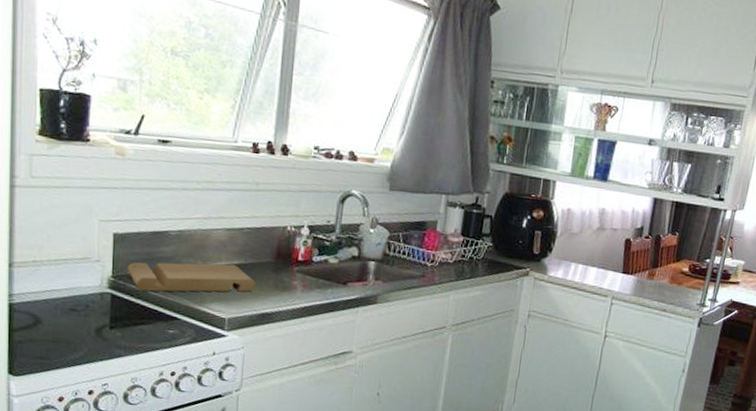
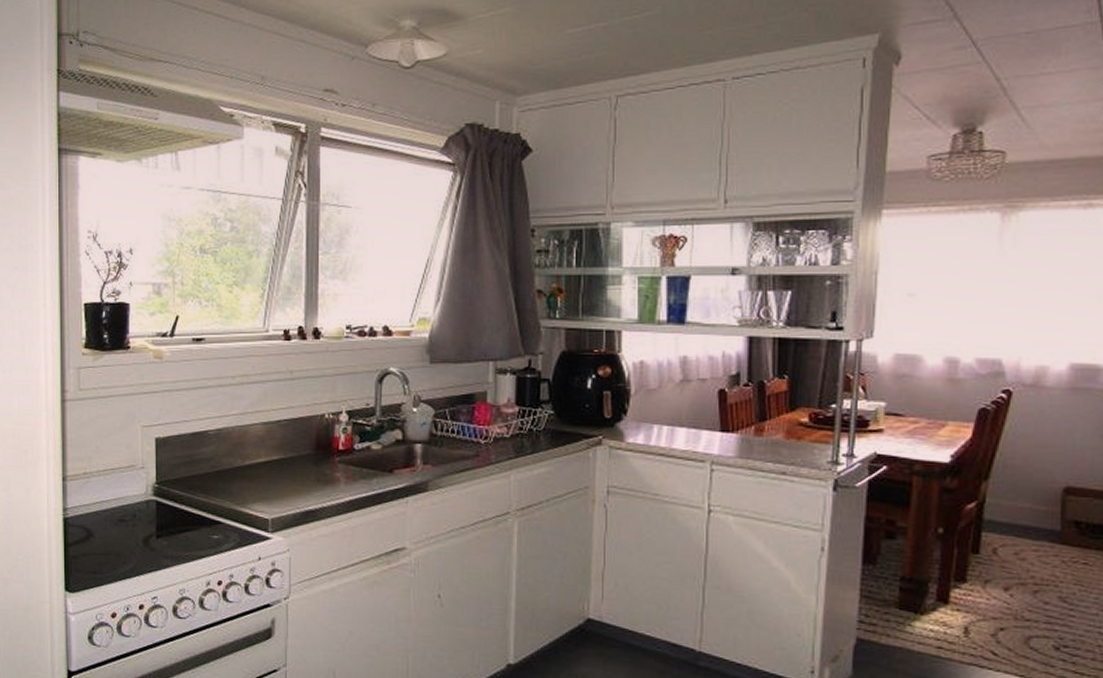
cutting board: present [126,262,256,292] -> none [169,460,298,496]

